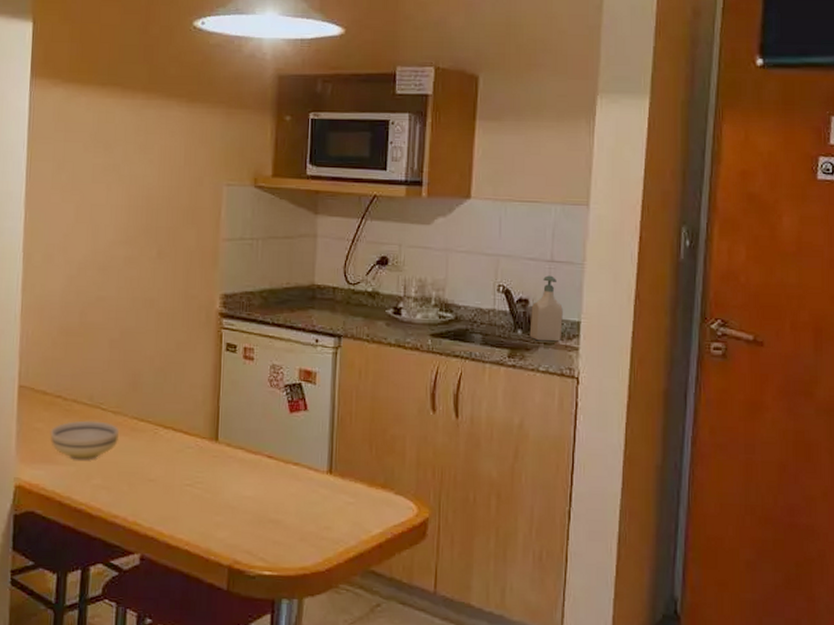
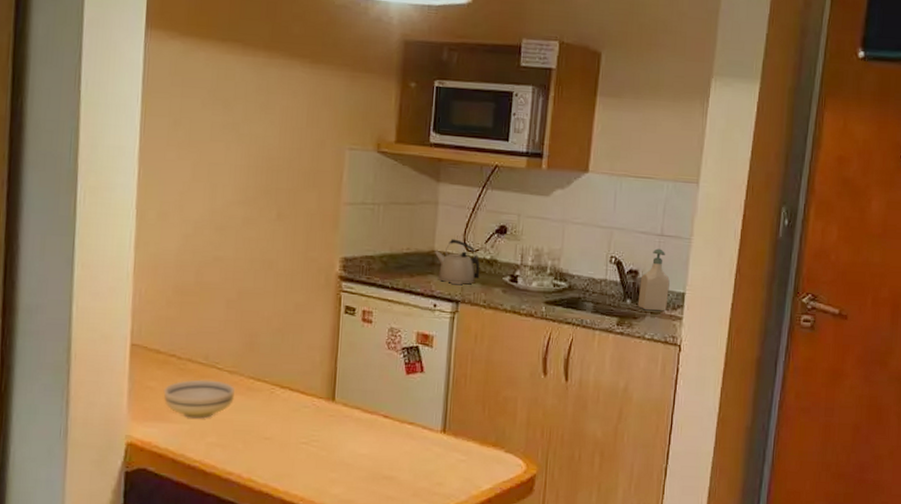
kettle: none [314,272,362,319] -> present [434,239,480,285]

